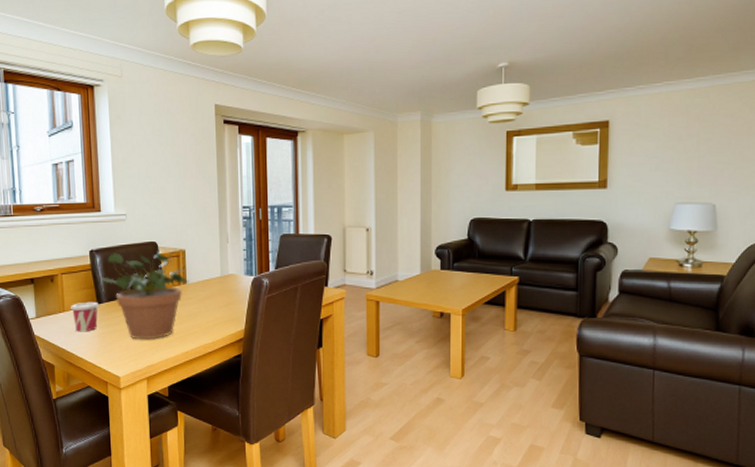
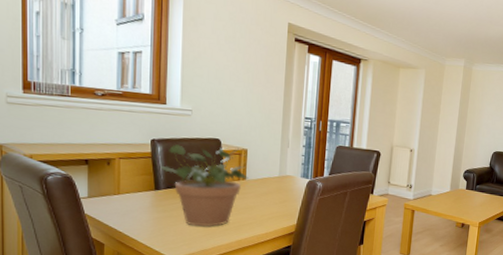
cup: present [70,301,100,332] -> none [125,187,157,215]

